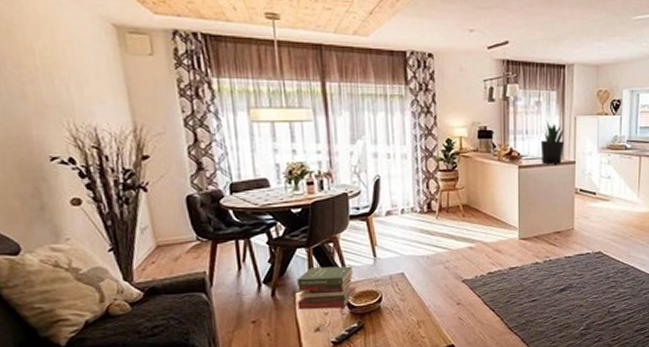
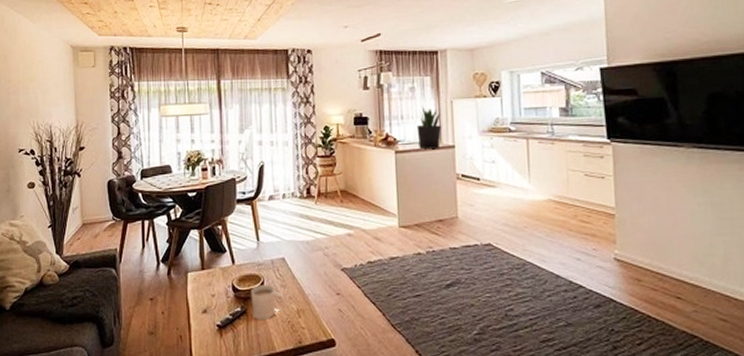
books: present [297,266,357,310] -> none [189,249,241,291]
mug: none [368,299,403,333] -> present [251,284,283,319]

